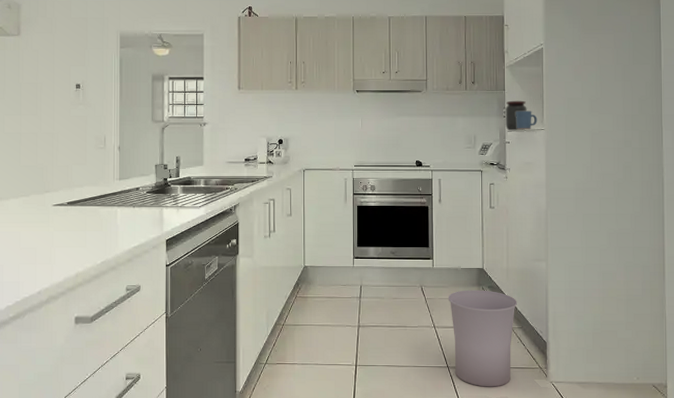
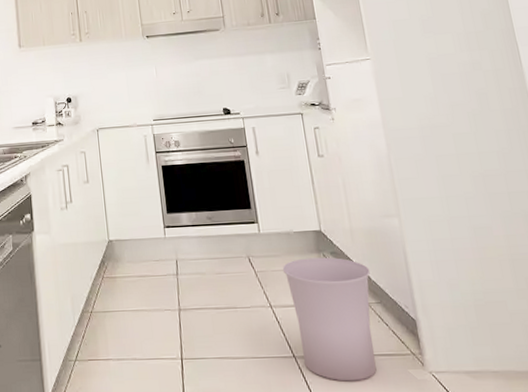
jar: present [505,100,527,131] -> none [319,28,347,65]
mug: present [516,110,537,130] -> none [332,39,360,63]

